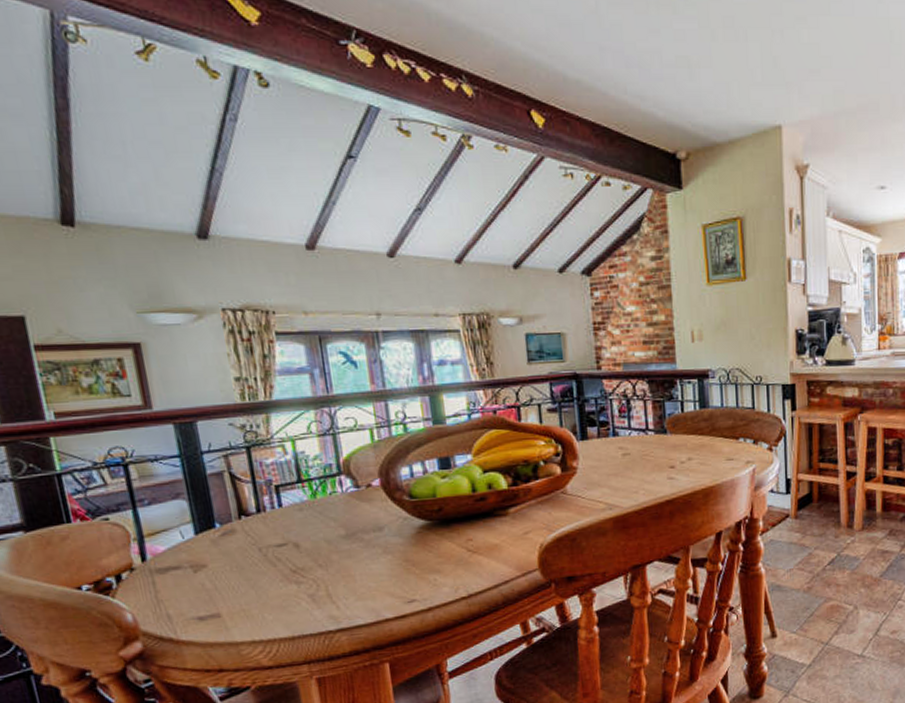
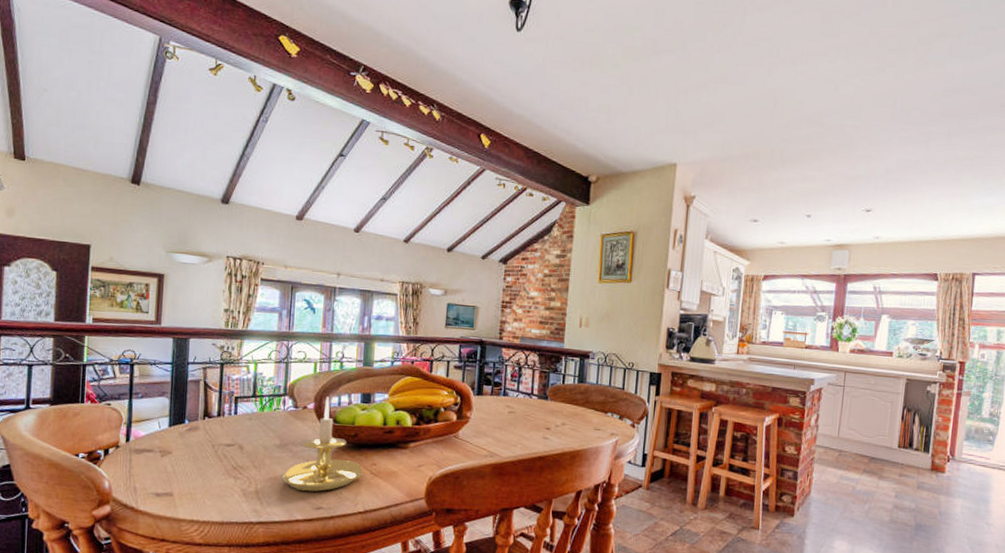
candle holder: none [357,468,458,585] -> present [282,397,363,492]

